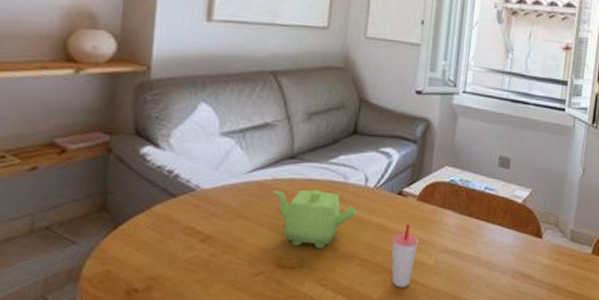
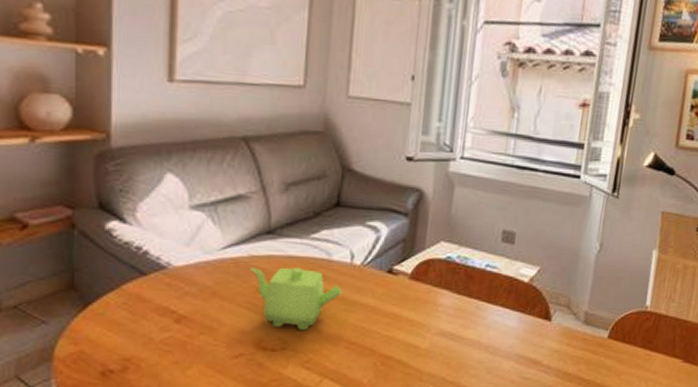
cup: present [391,224,420,287] -> none [381,304,412,372]

